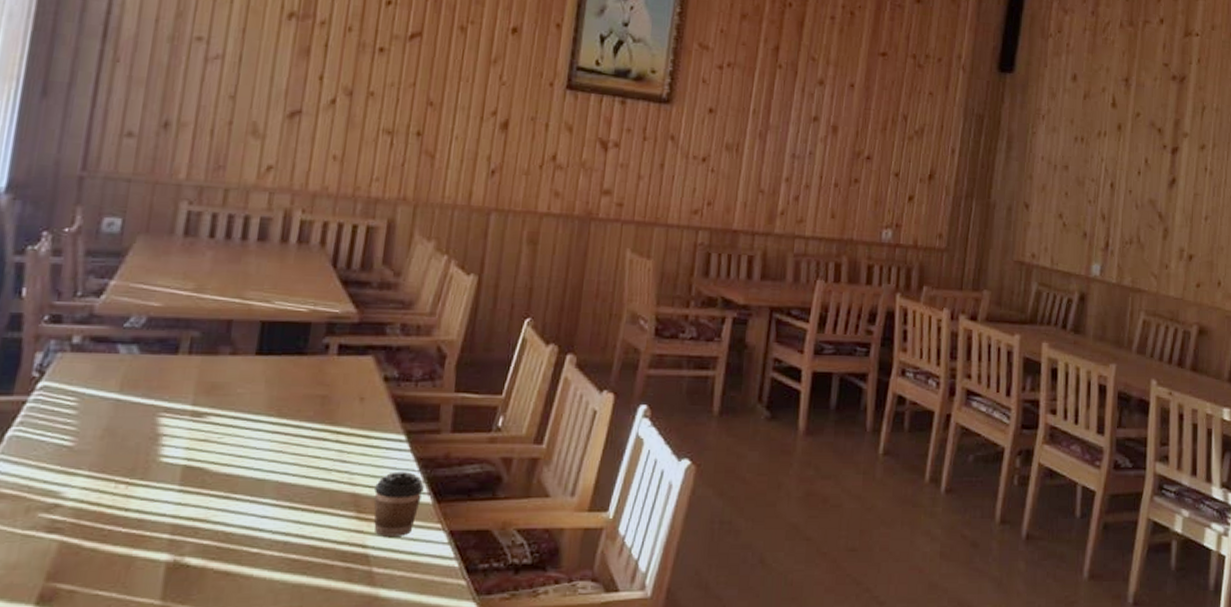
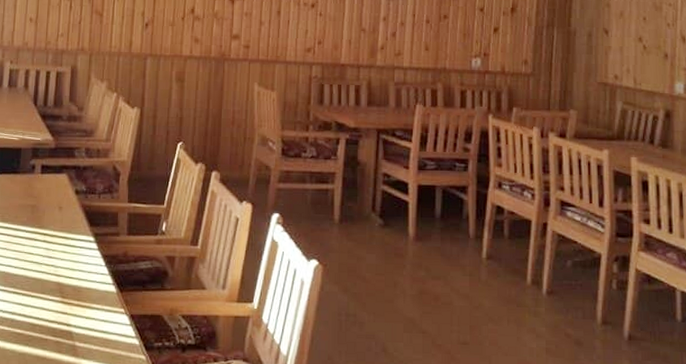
coffee cup: present [374,471,424,536] -> none [73,266,110,318]

